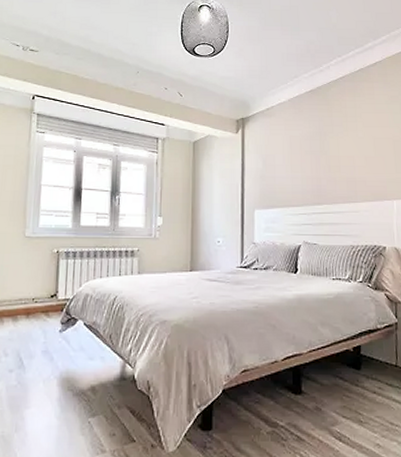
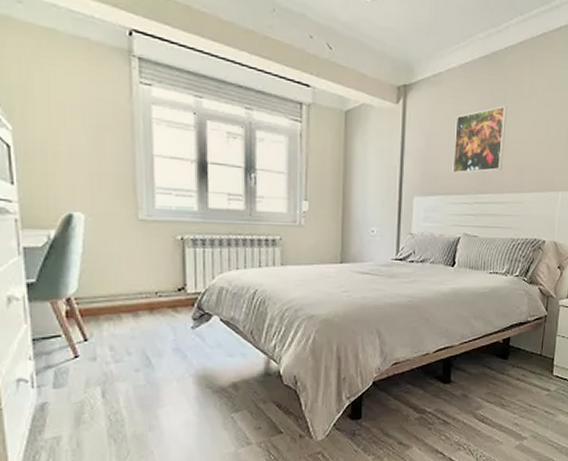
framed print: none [288,129,336,188] -> present [452,106,507,174]

